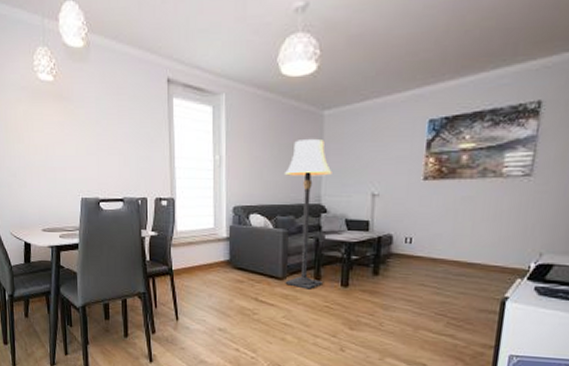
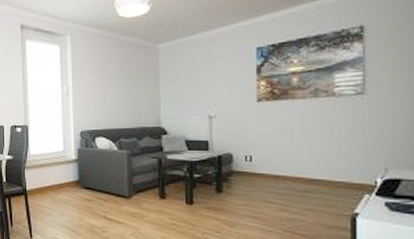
lamp: present [285,138,332,289] -> none [126,68,170,207]

